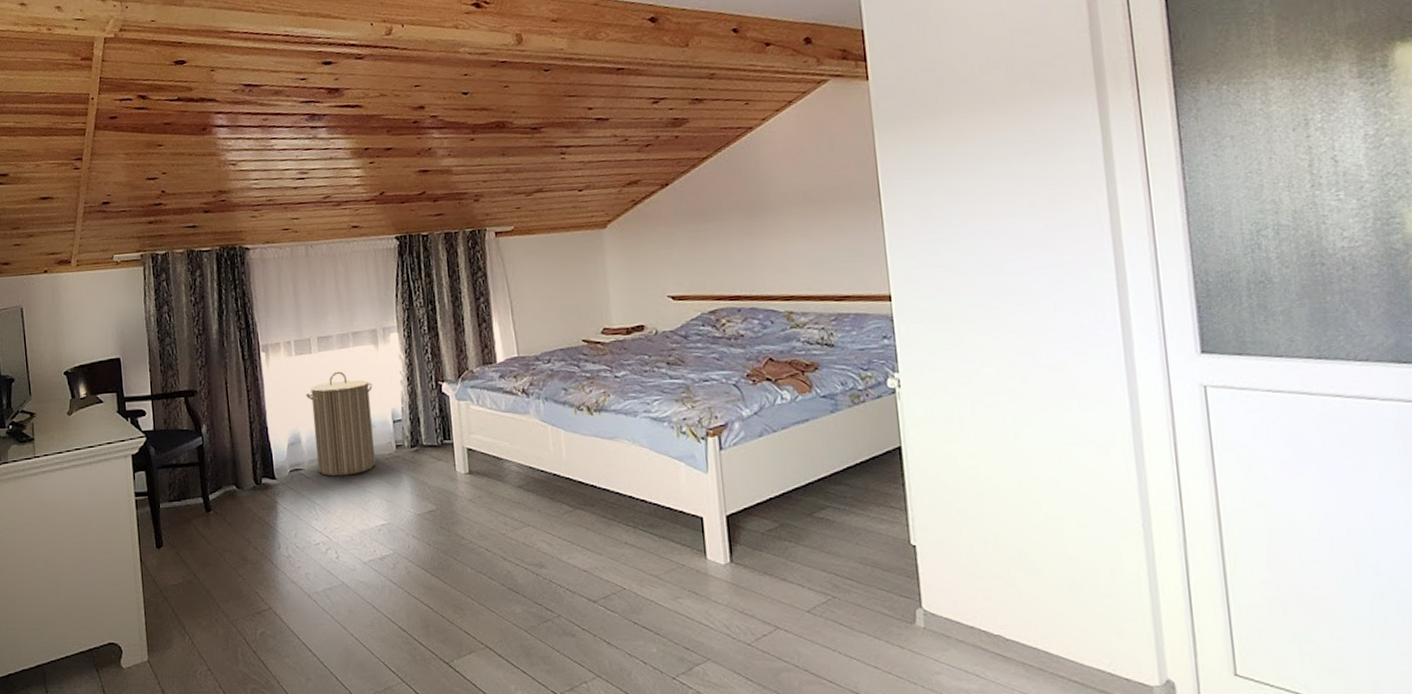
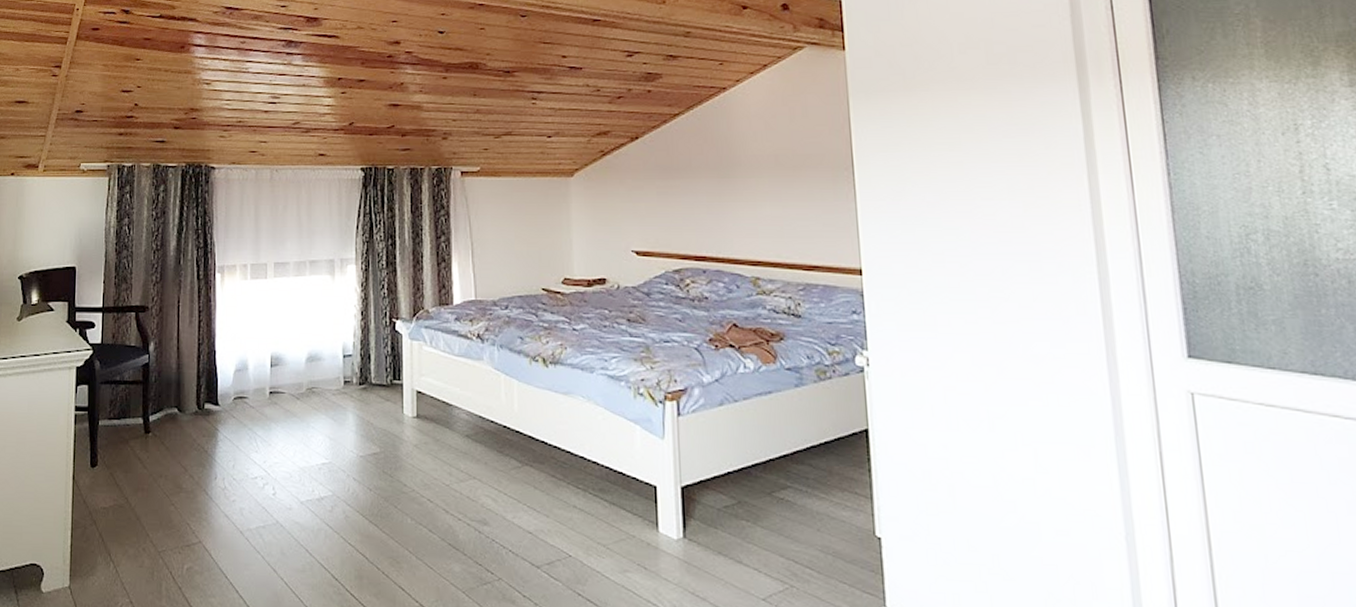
laundry hamper: present [306,371,375,477] -> none [257,299,325,409]

